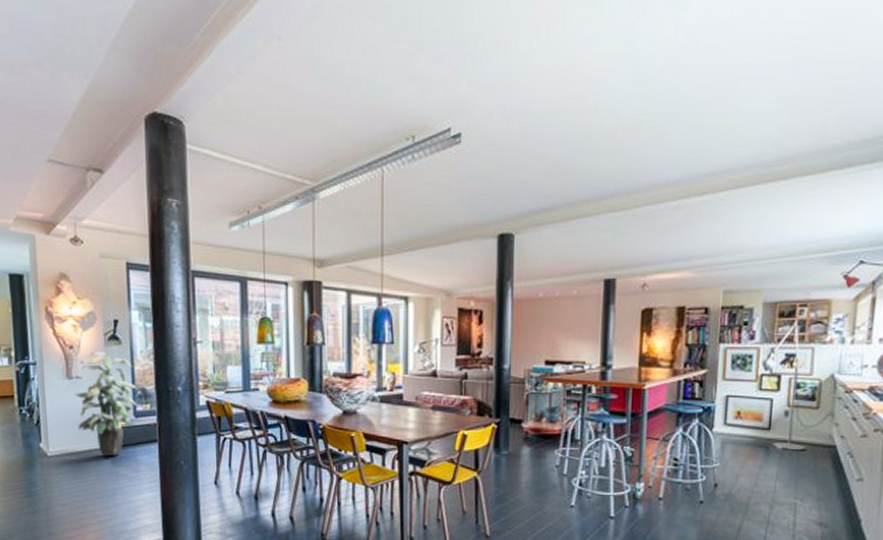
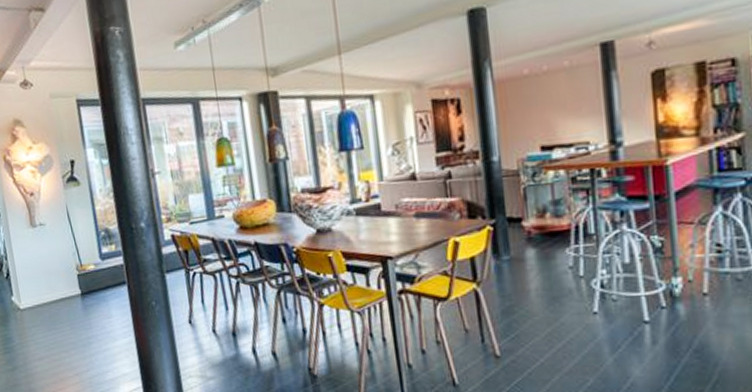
indoor plant: present [75,352,137,457] -> none [40,195,102,305]

